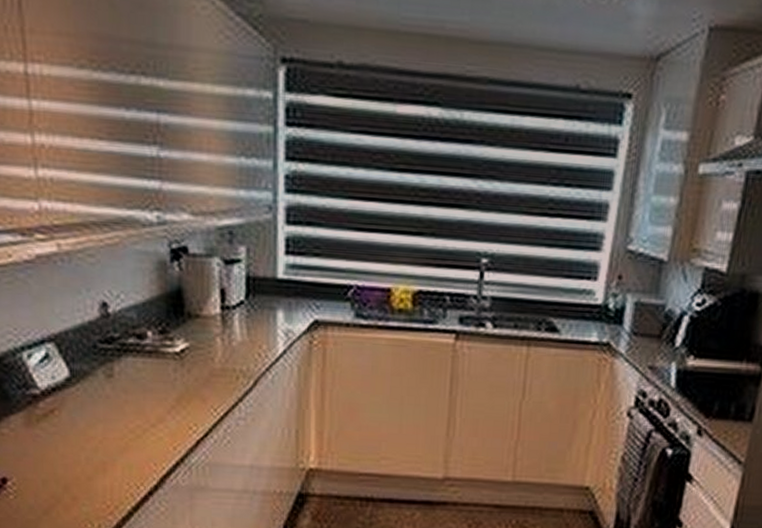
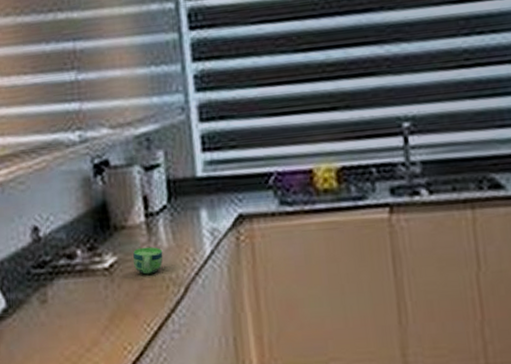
cup: none [206,338,236,364] -> present [133,247,163,275]

